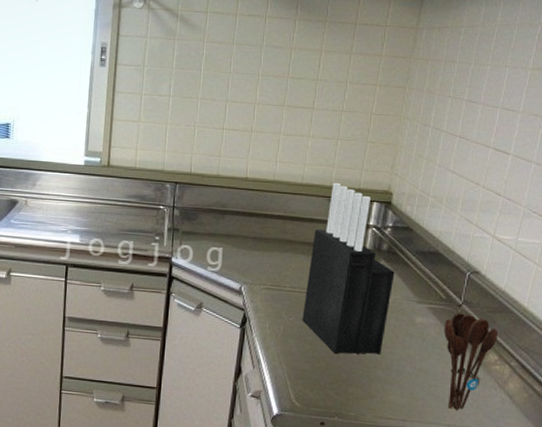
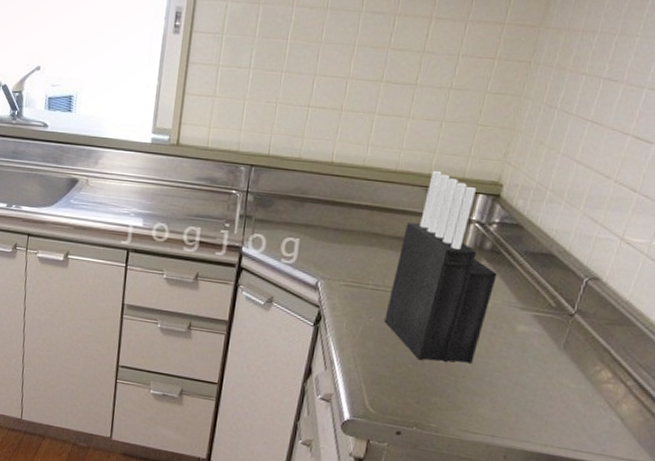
utensil holder: present [444,313,499,410] -> none [547,323,616,430]

